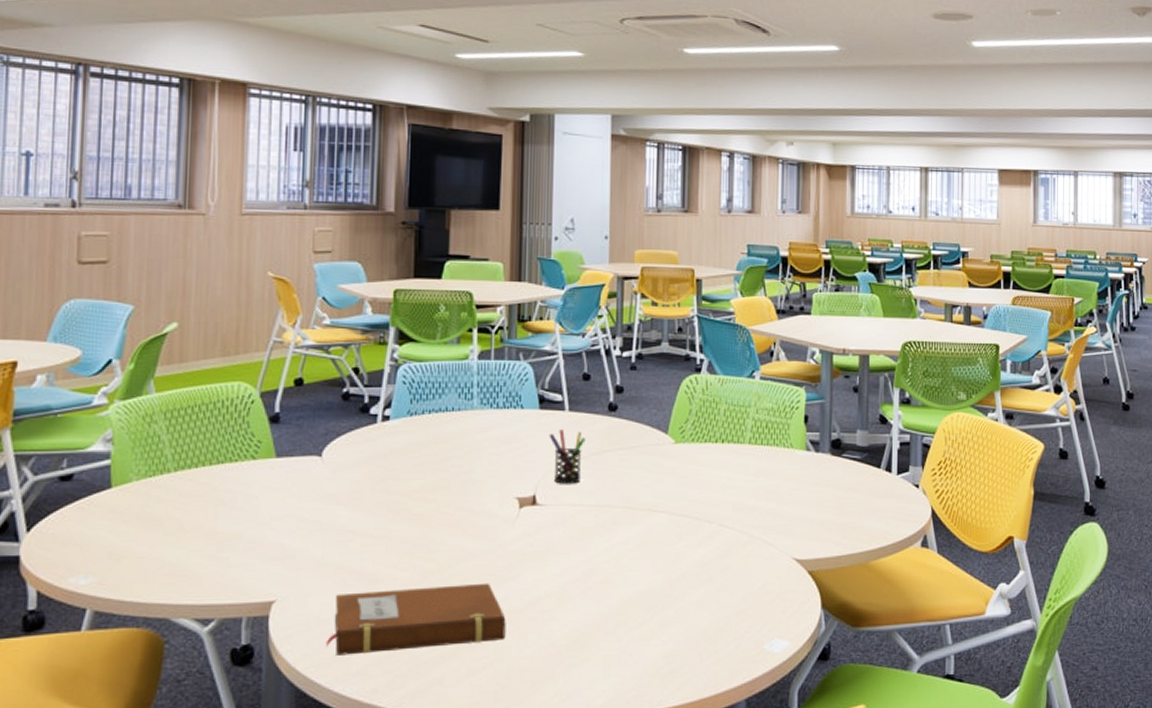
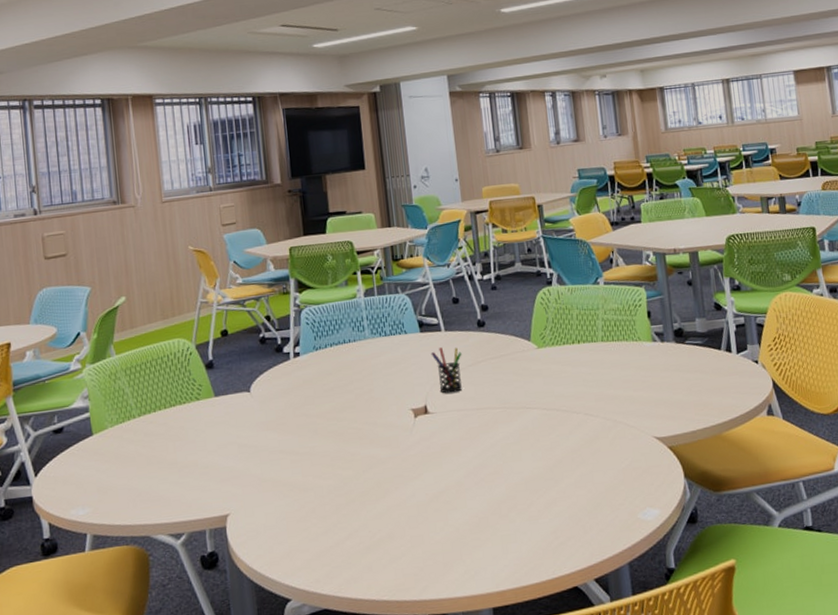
notebook: present [327,583,506,655] -> none [274,483,418,554]

